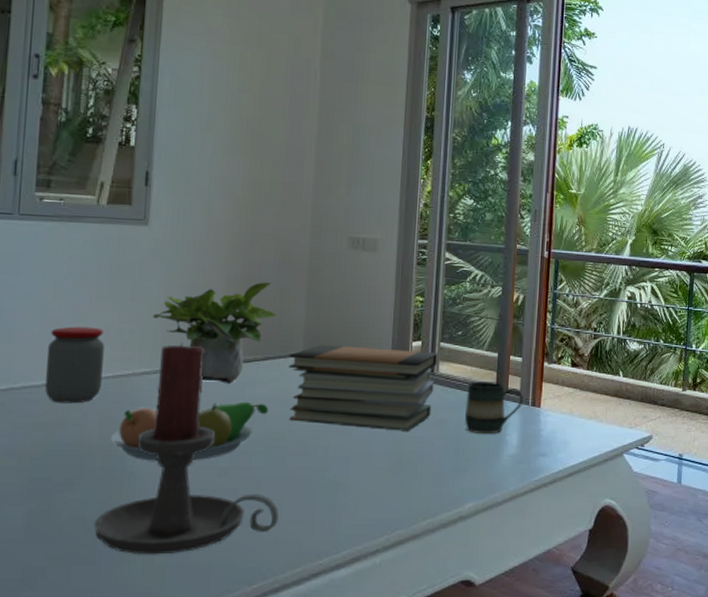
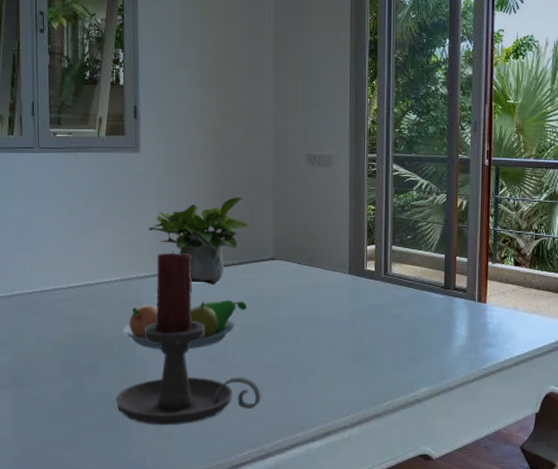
jar: present [45,326,104,404] -> none [70,239,113,302]
book stack: present [288,345,438,431] -> none [261,250,390,325]
mug: present [464,381,524,435] -> none [416,280,470,328]

